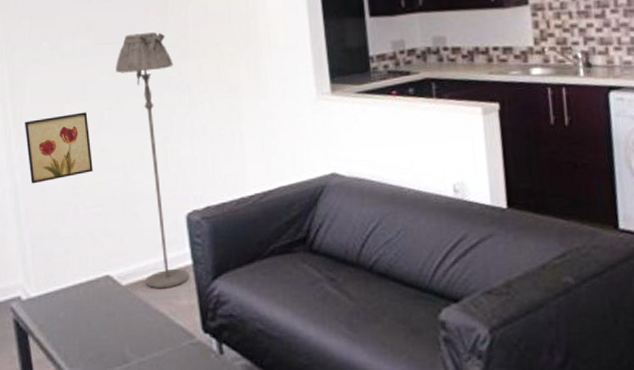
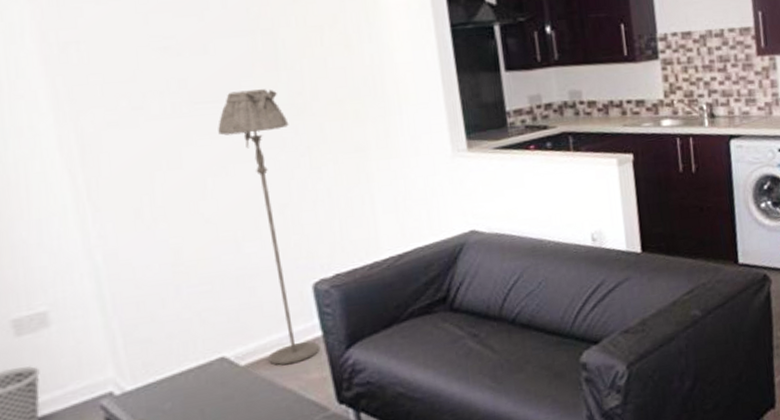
wall art: present [25,112,93,184] -> none [103,180,197,266]

